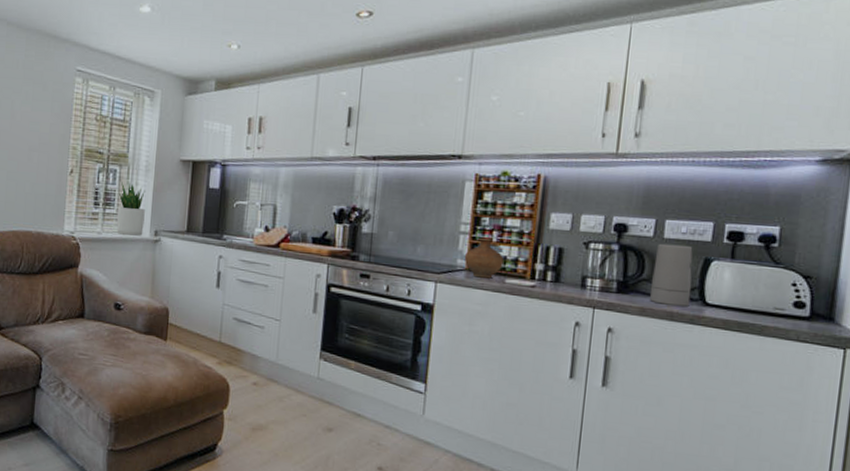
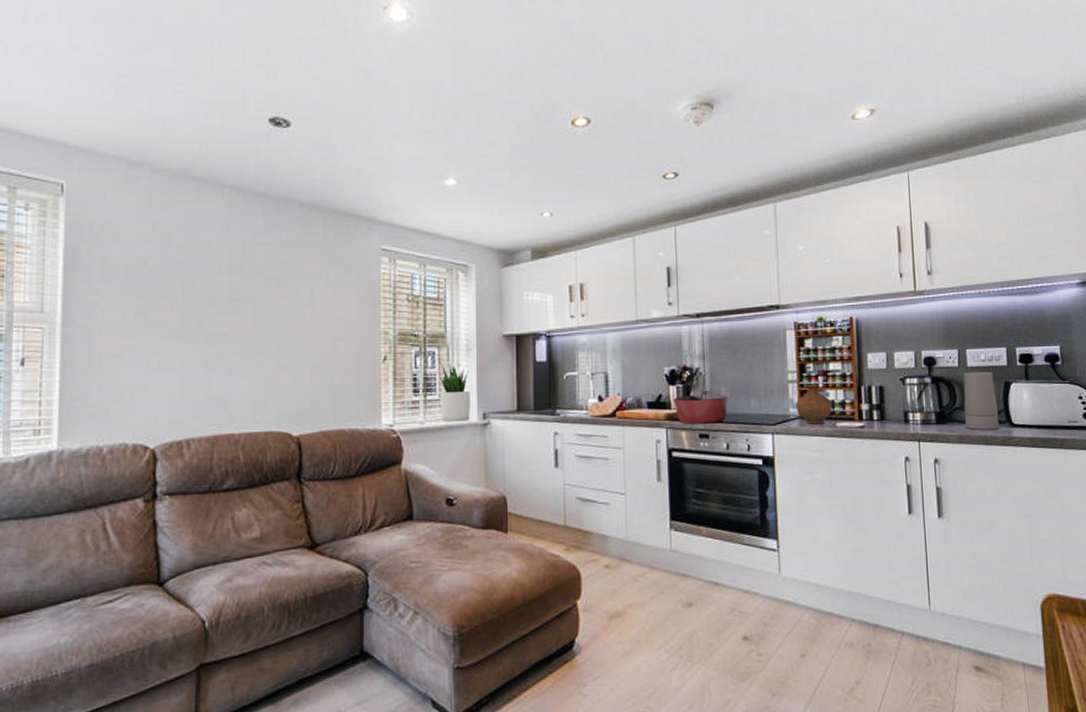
saucepan: none [338,216,394,266] -> present [673,374,728,425]

